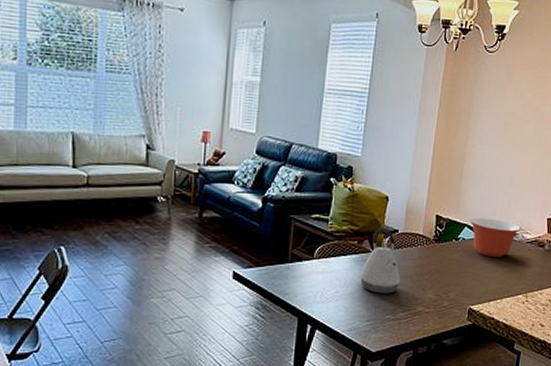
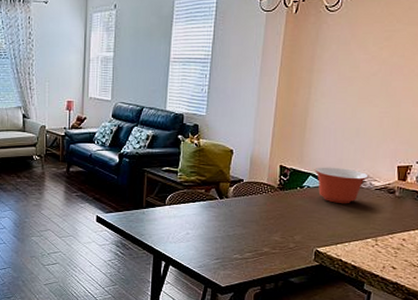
kettle: present [359,226,401,294] -> none [208,177,247,236]

